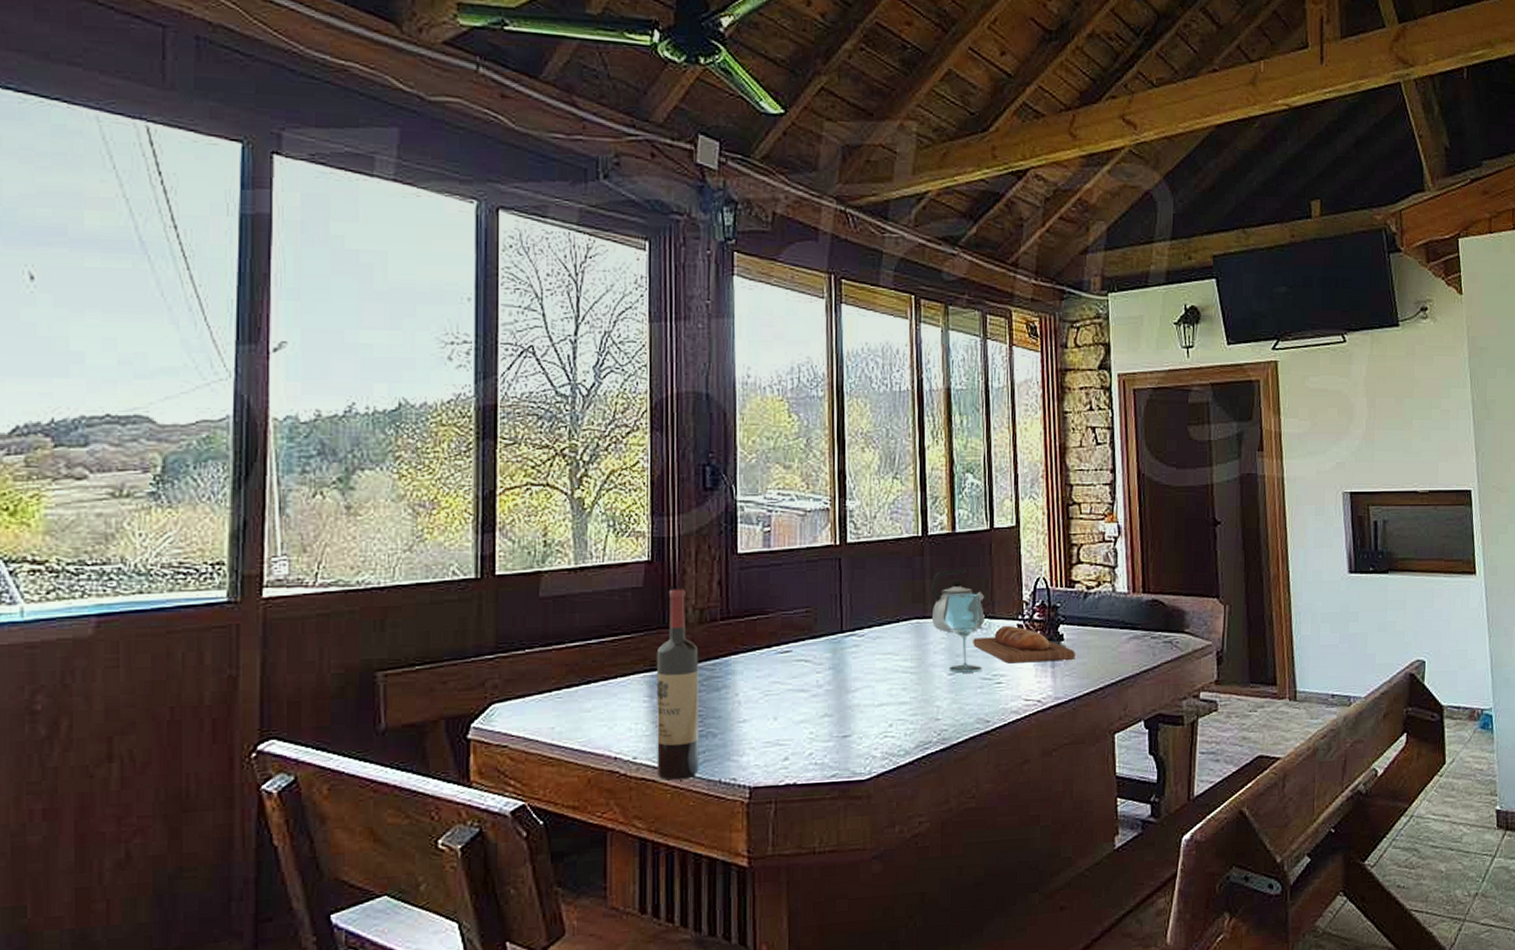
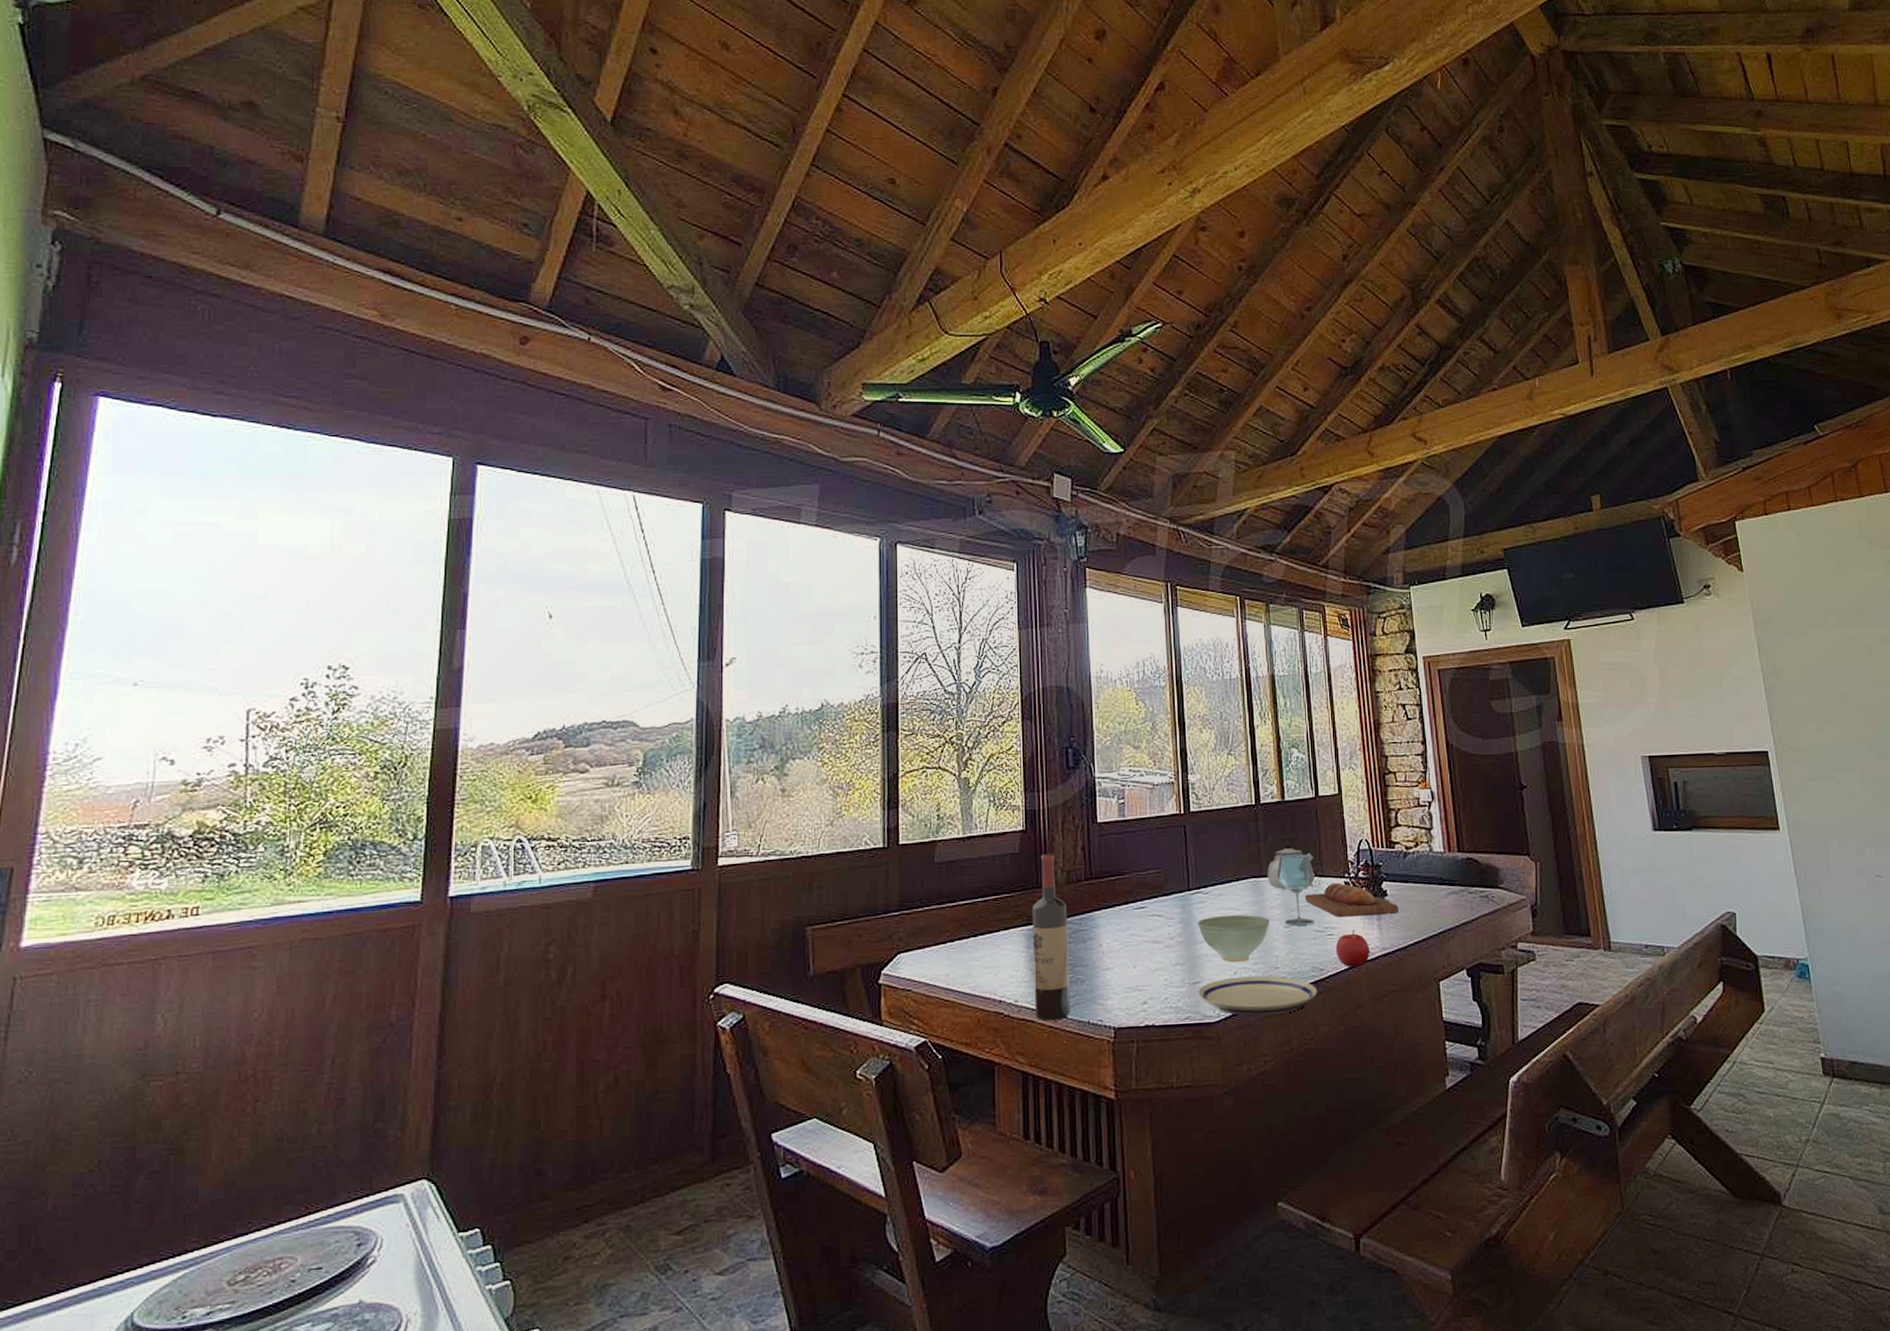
plate: none [848,728,982,774] -> present [1198,976,1318,1017]
bowl: none [849,660,933,714] -> present [1197,914,1270,963]
fruit: none [1004,677,1042,719] -> present [1335,929,1370,967]

